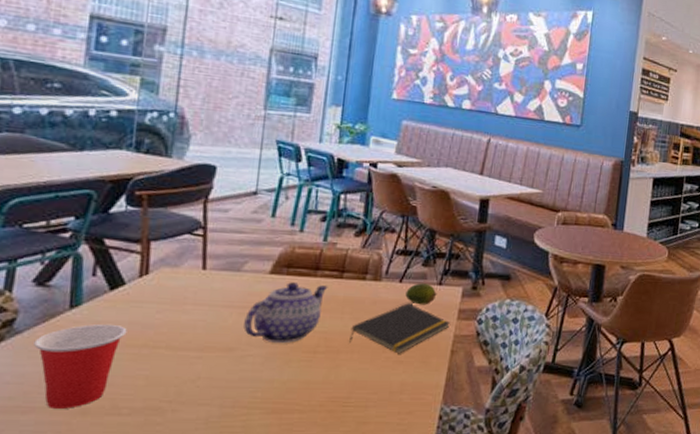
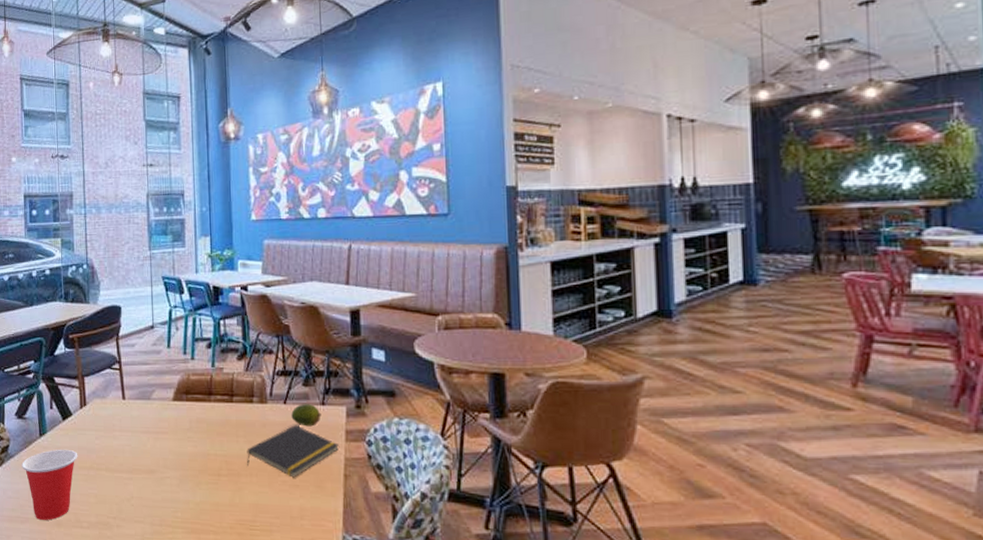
teapot: present [244,282,328,344] -> none [159,408,222,467]

